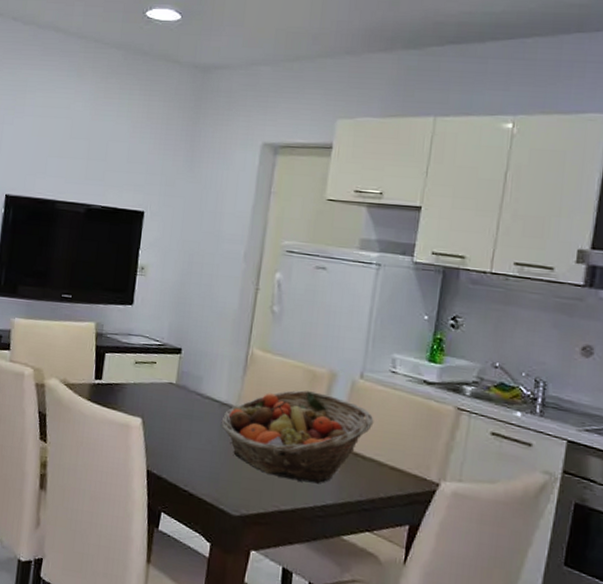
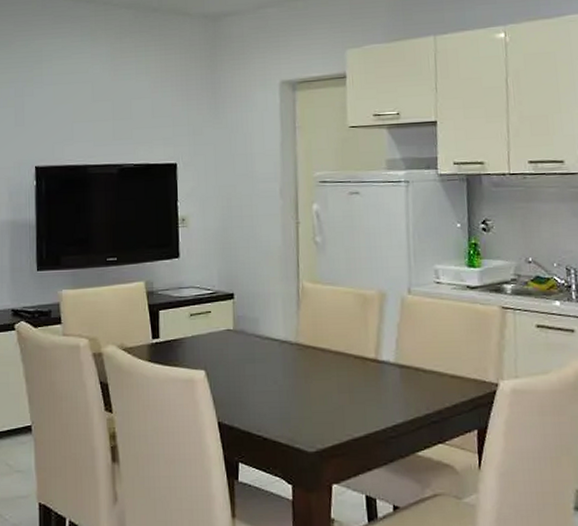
fruit basket: present [220,390,374,484] -> none [283,314,428,406]

